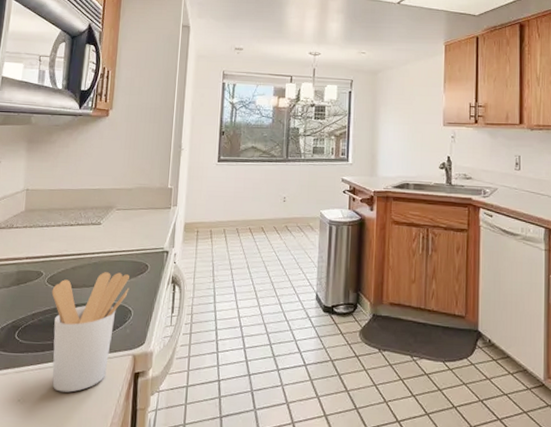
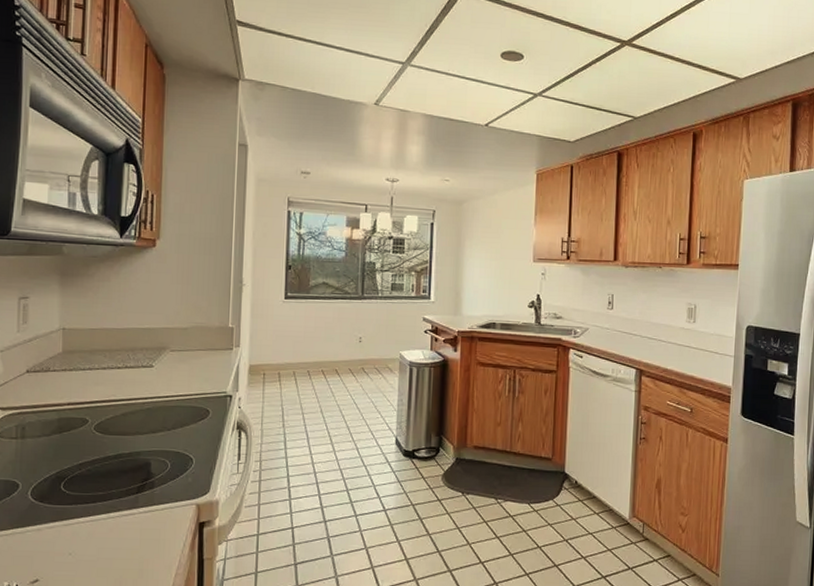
utensil holder: present [51,272,129,392] -> none [100,418,189,544]

